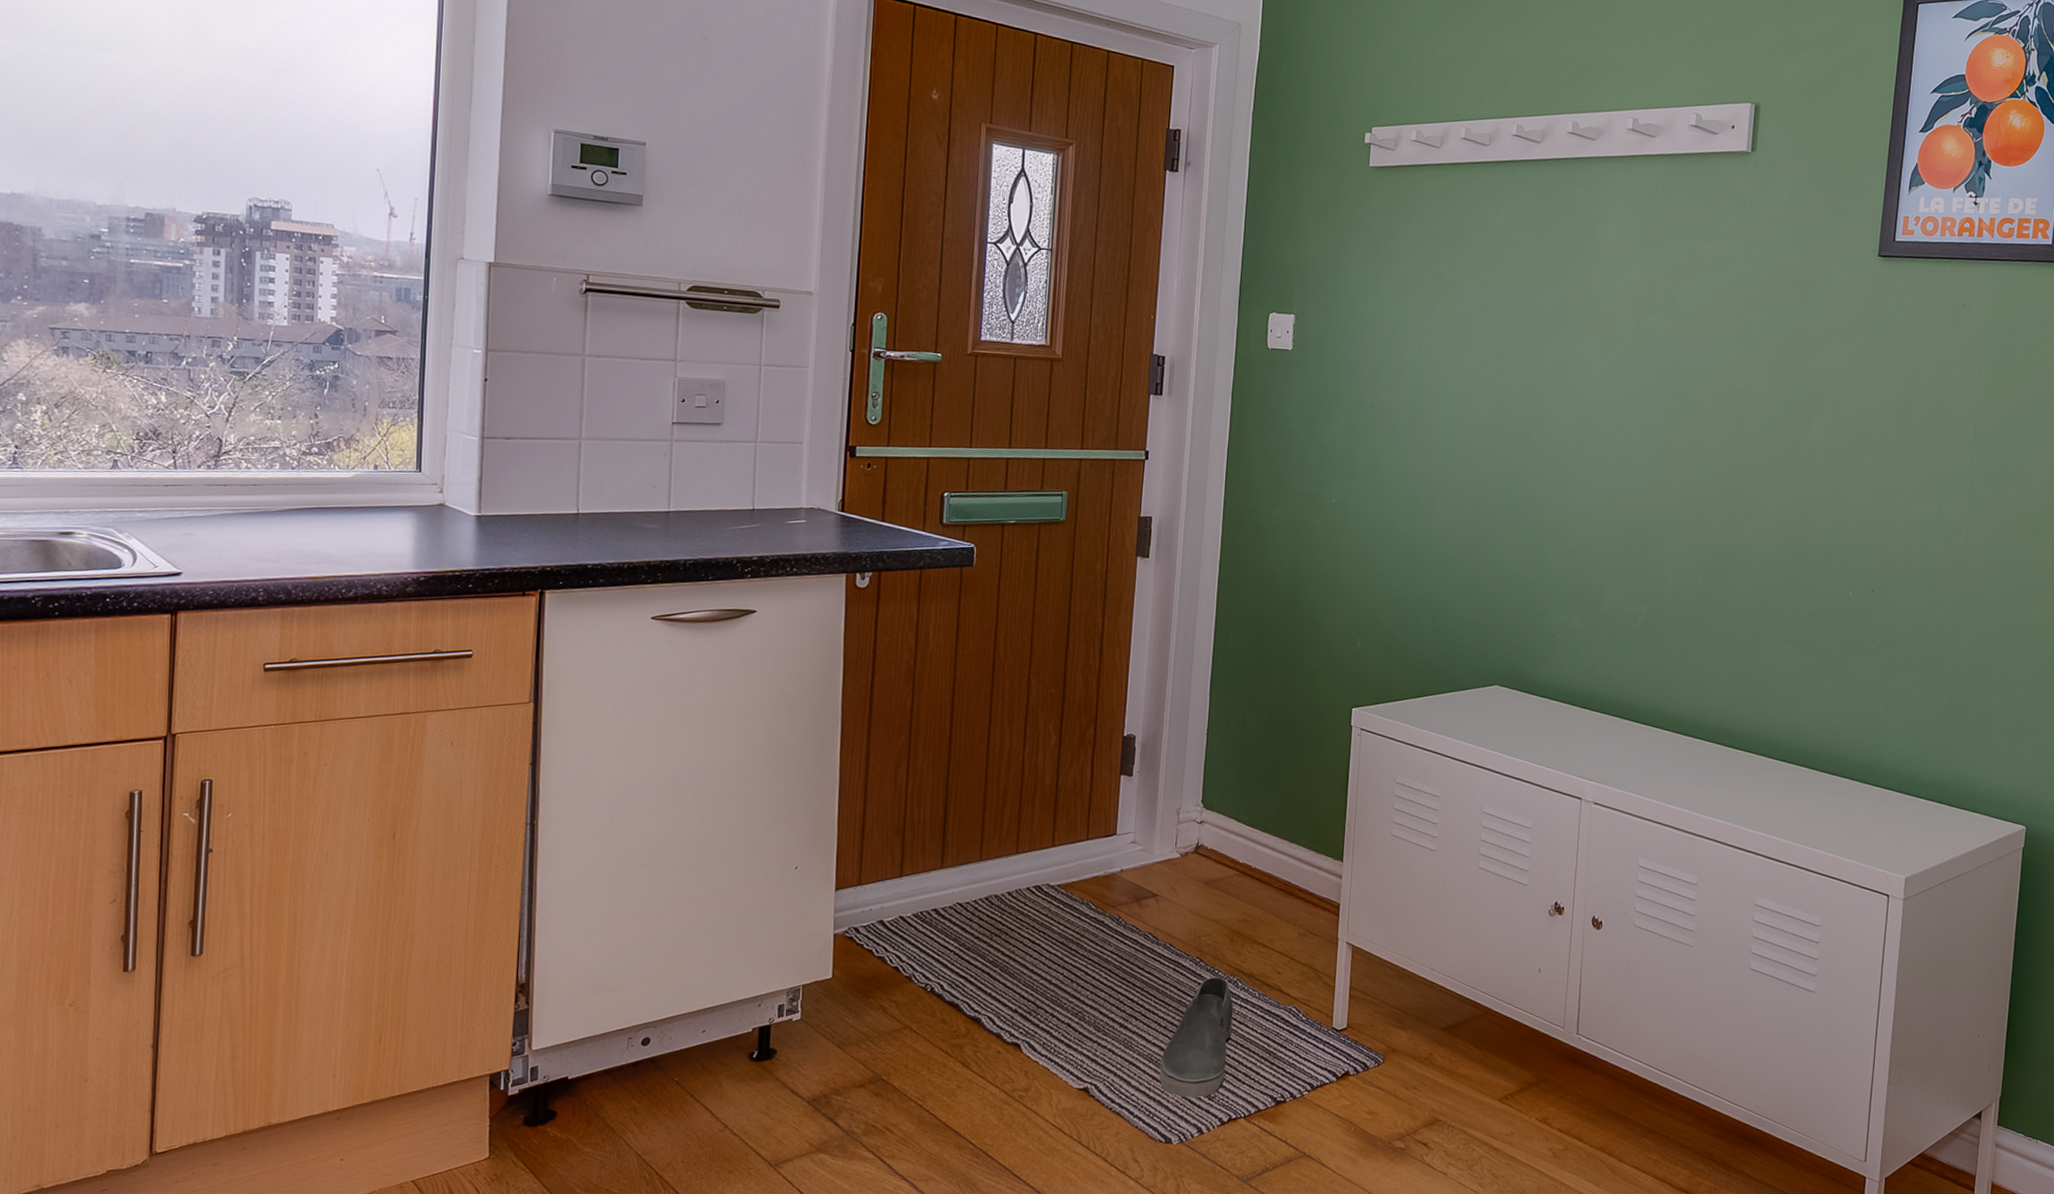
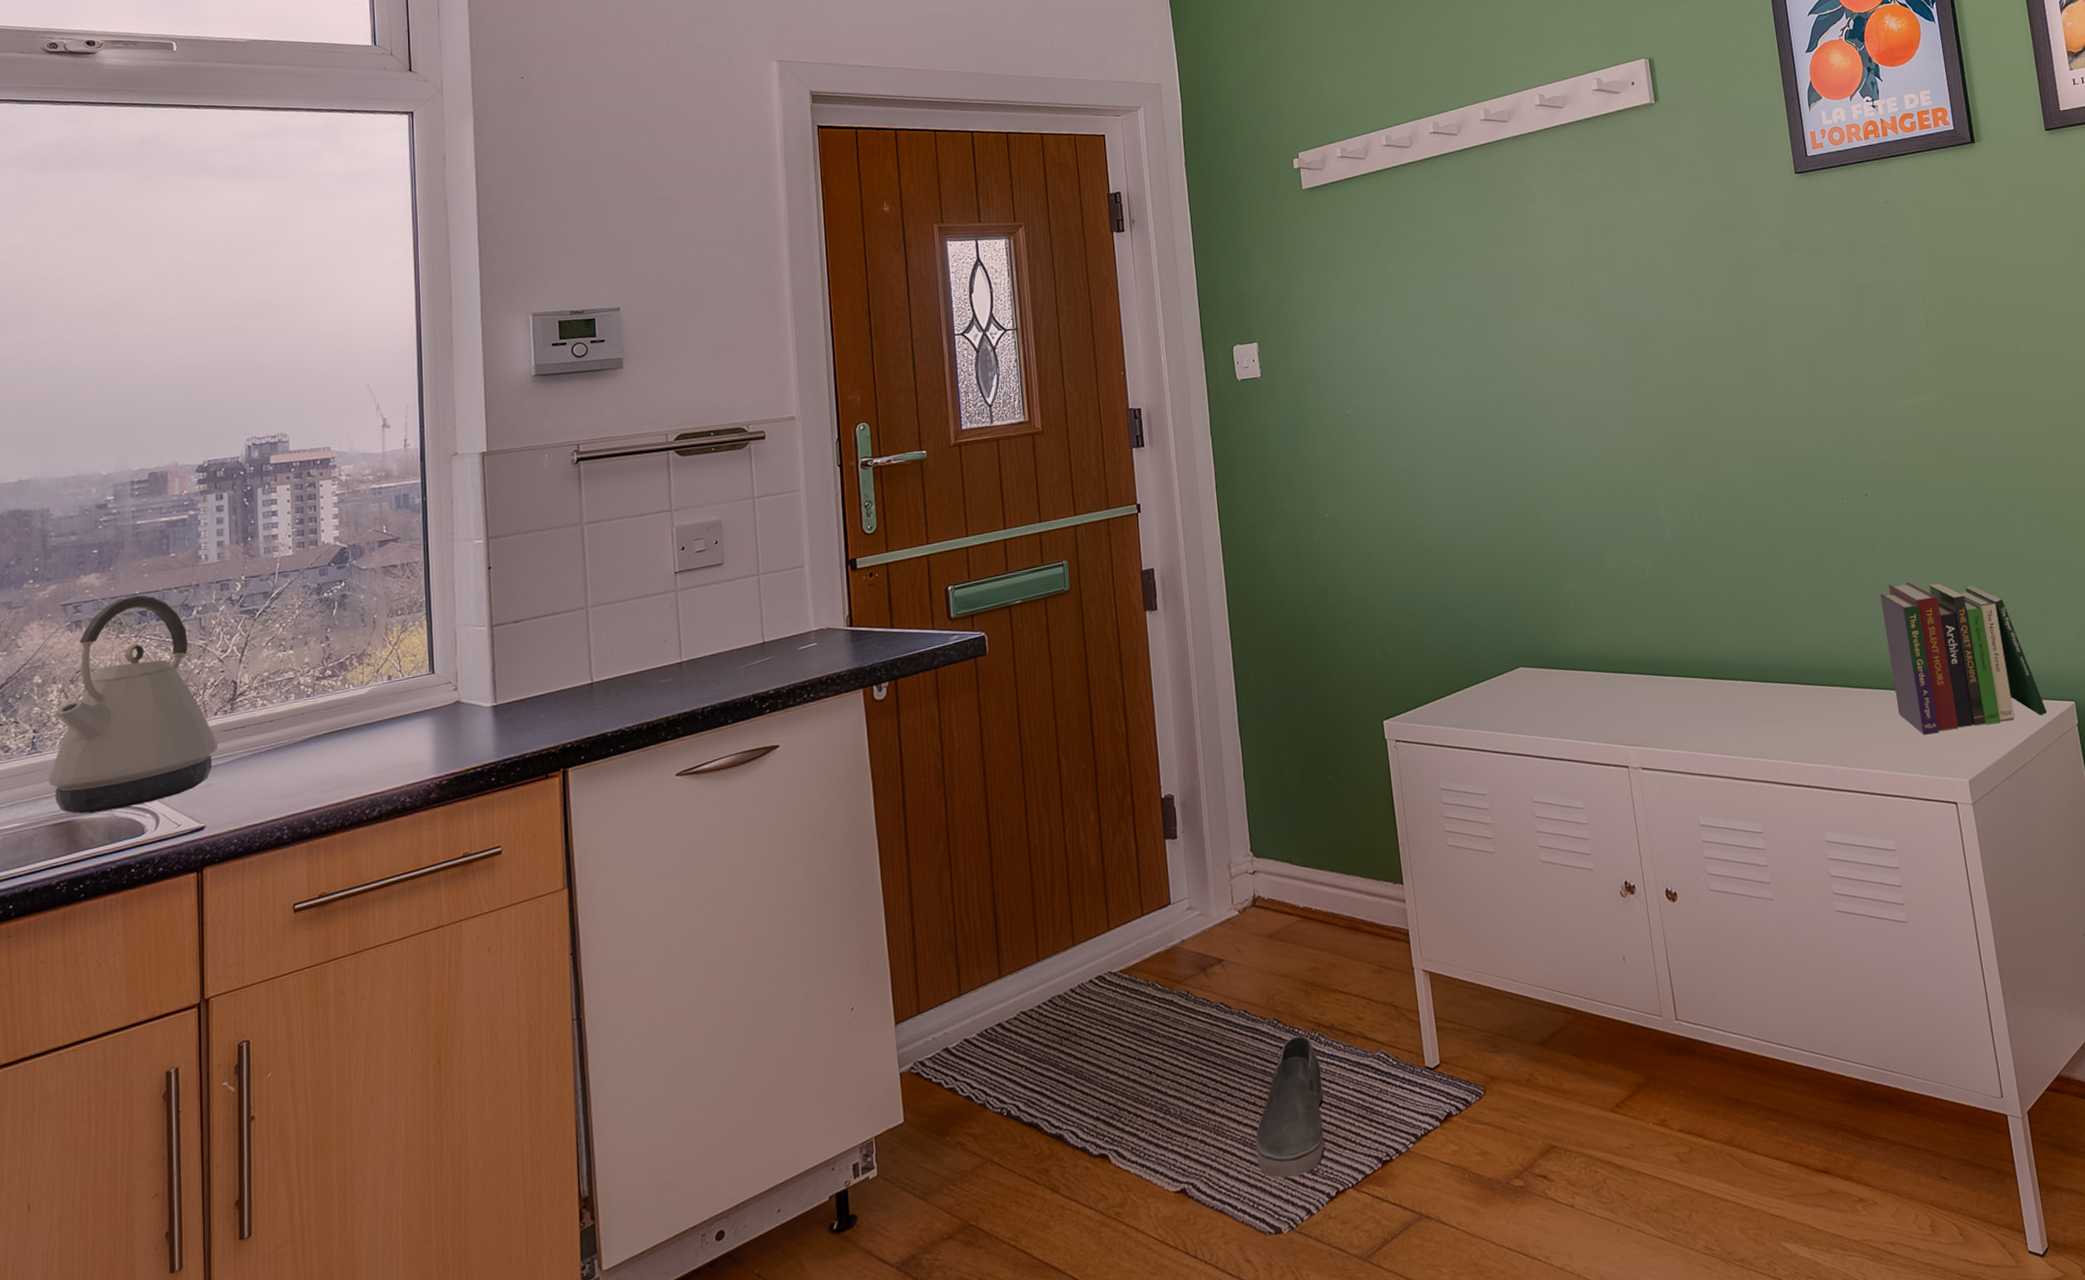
kettle: none [28,333,200,539] -> present [49,595,218,814]
books: none [1854,681,1997,833] -> present [1880,581,2048,735]

